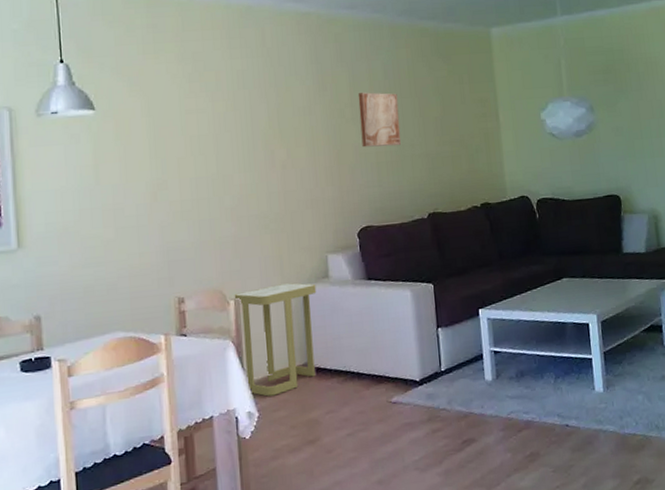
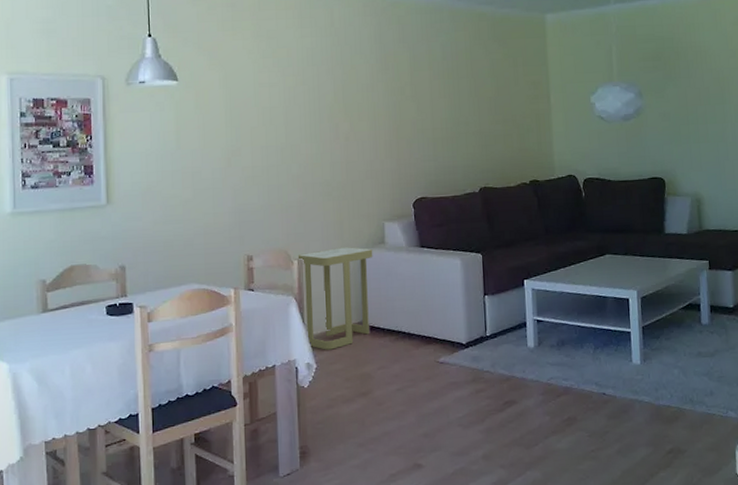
wall art: present [358,92,401,148] -> none [417,72,457,124]

